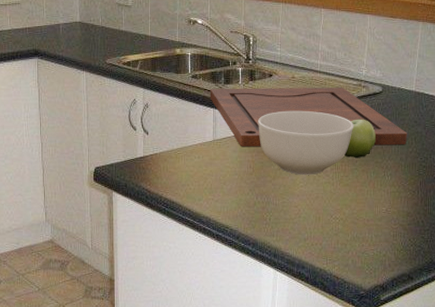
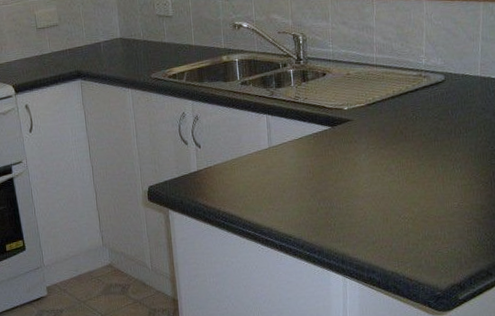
cutting board: present [210,87,408,146] -> none [261,80,476,151]
bowl: present [258,110,354,175] -> none [314,107,417,176]
fruit: present [345,119,376,159] -> none [409,111,442,153]

